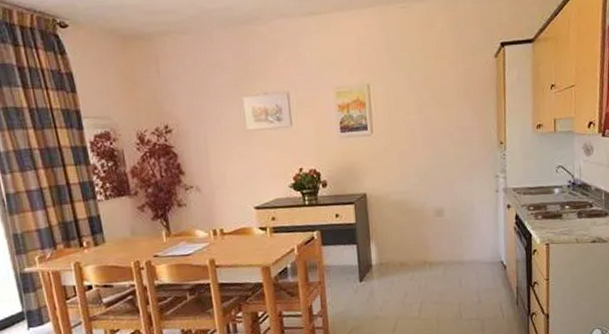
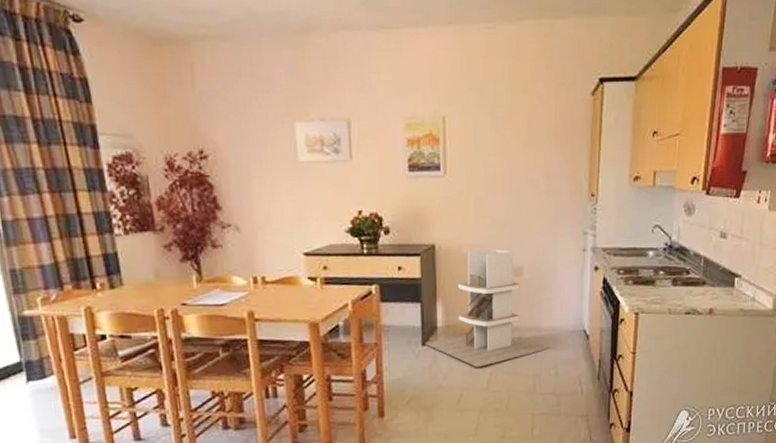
storage cabinet: none [362,194,474,299] -> present [424,248,552,368]

